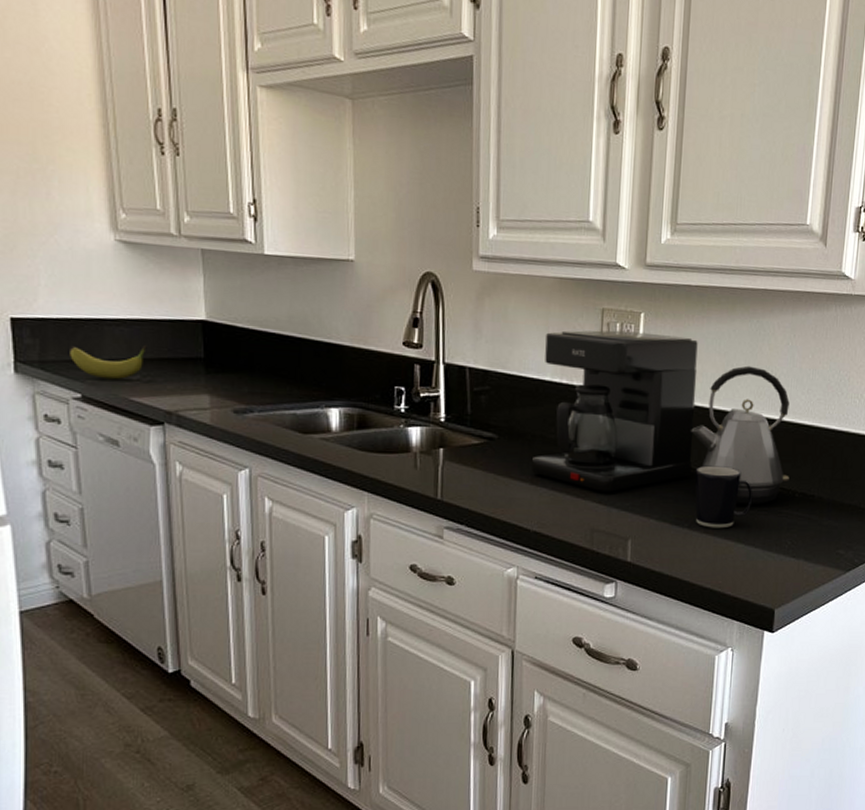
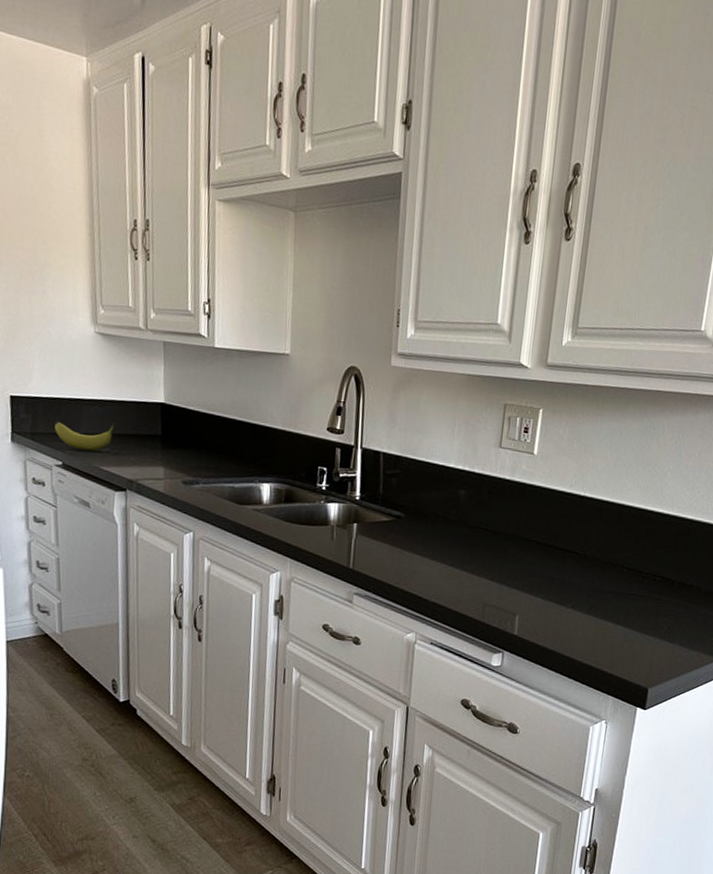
coffee maker: present [531,330,698,492] -> none [433,422,591,571]
kettle: present [691,365,790,506] -> none [579,461,674,591]
mug: present [694,465,753,529] -> none [579,551,635,611]

